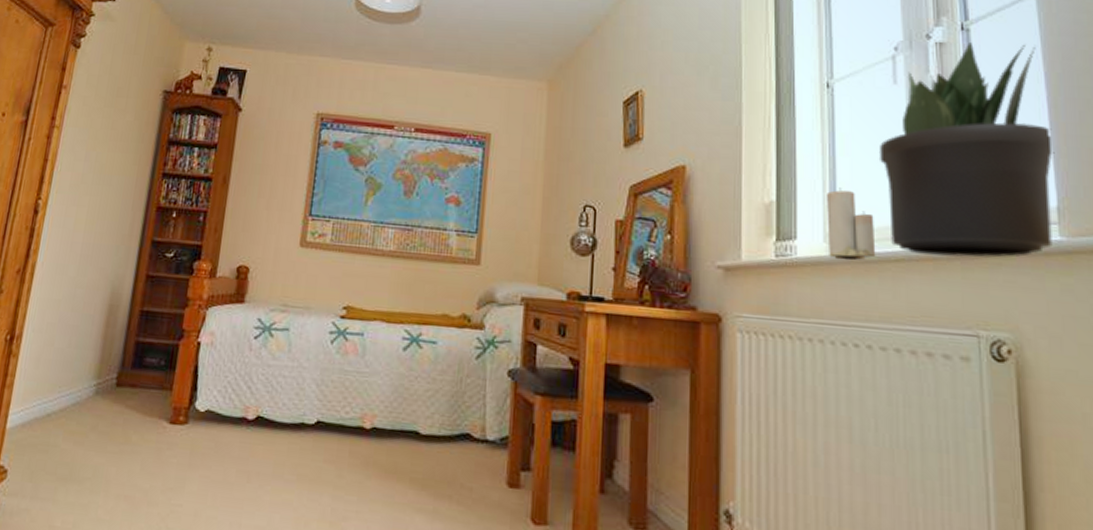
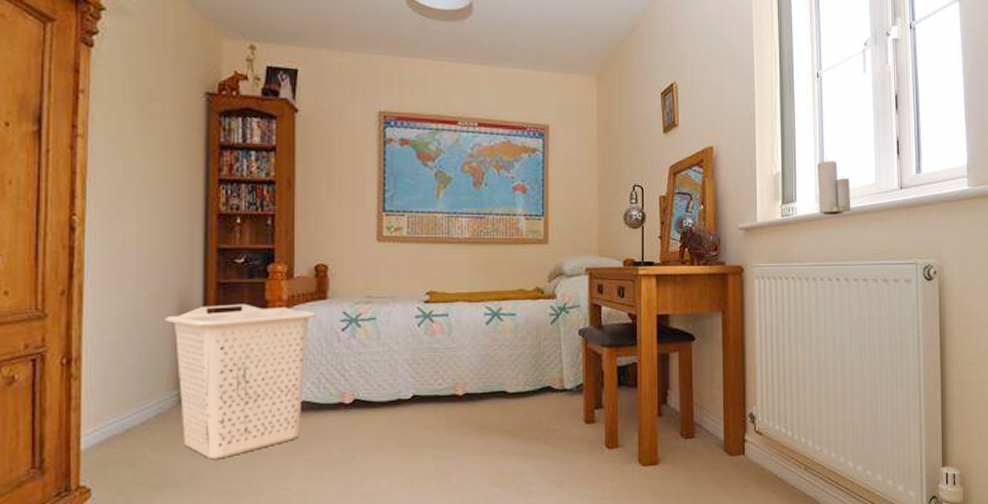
laundry basket: none [93,297,234,460] -> present [165,303,318,460]
planter: present [878,42,1055,258] -> none [853,39,967,206]

